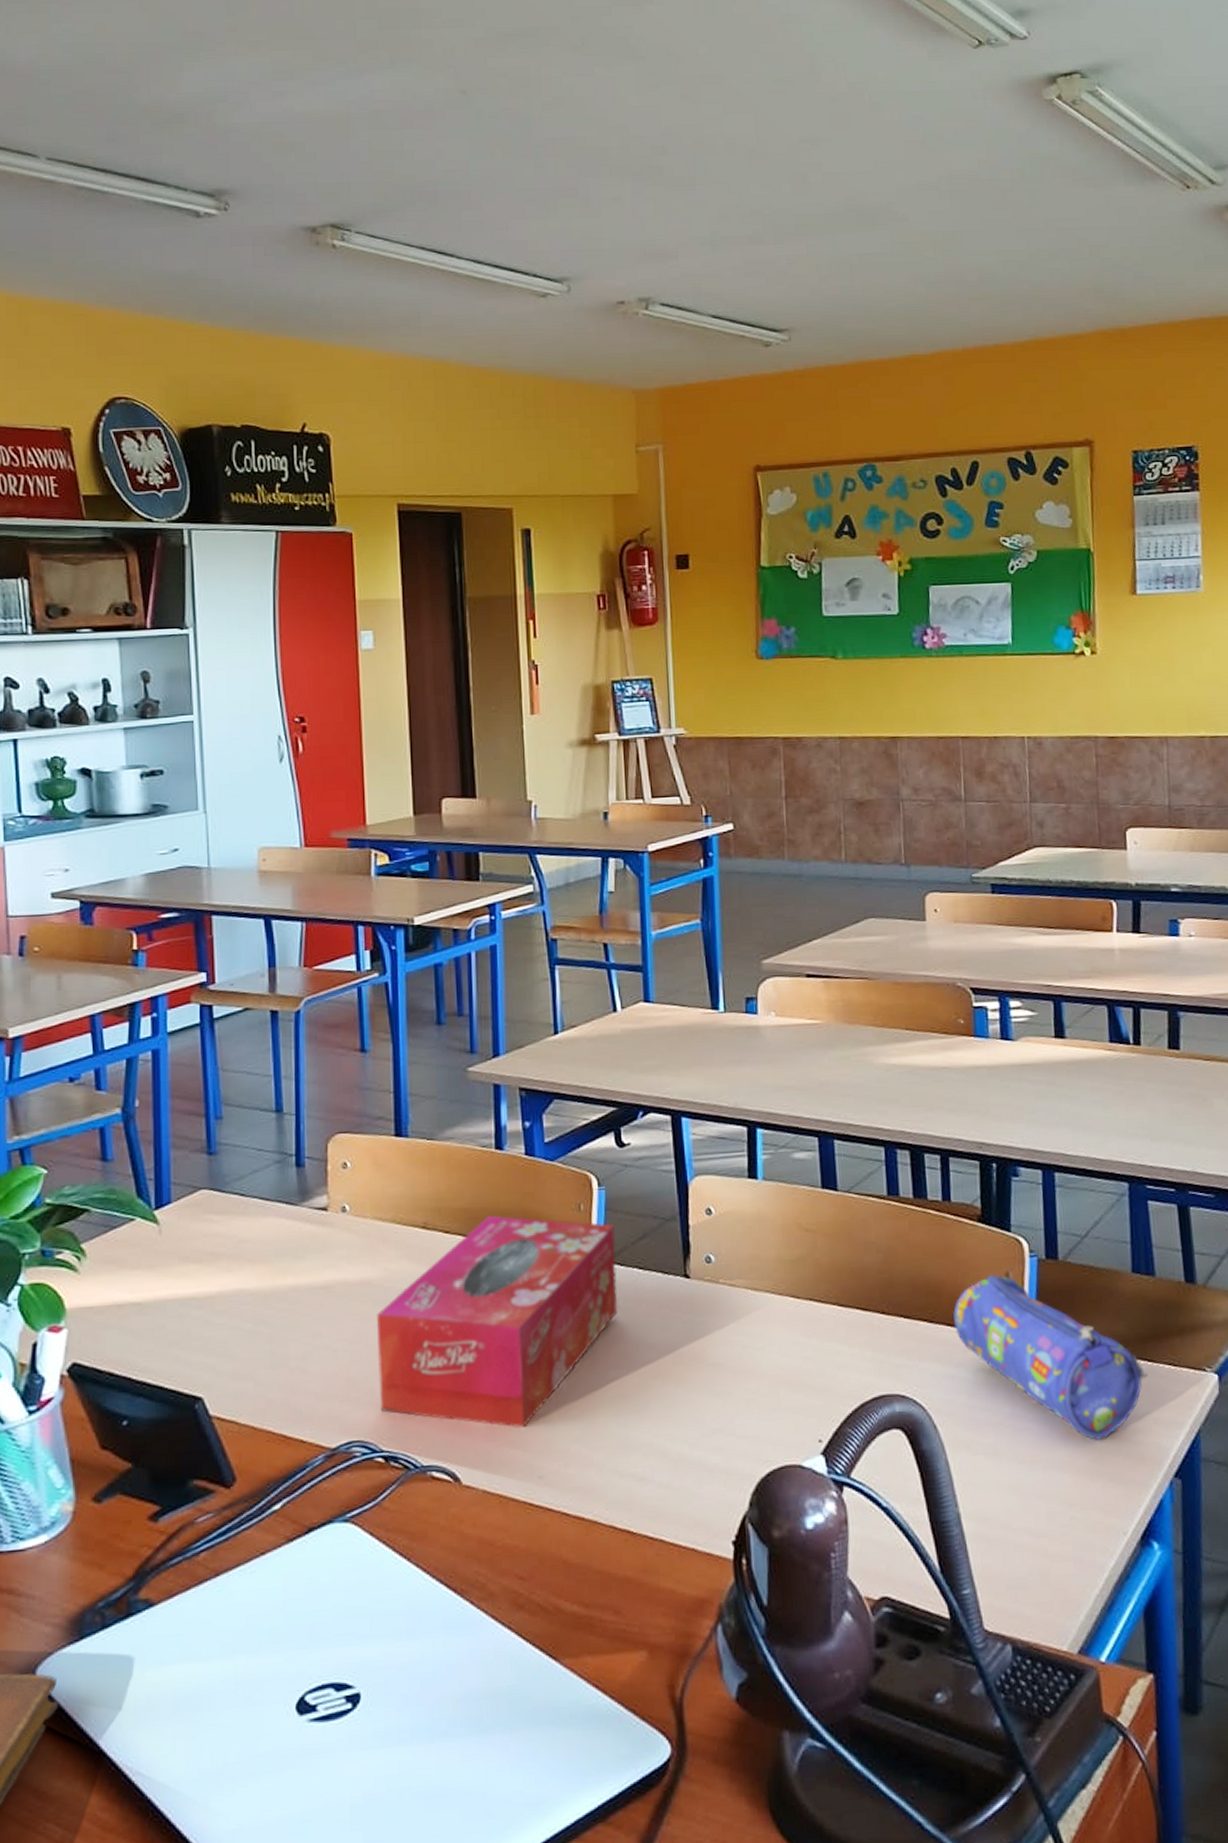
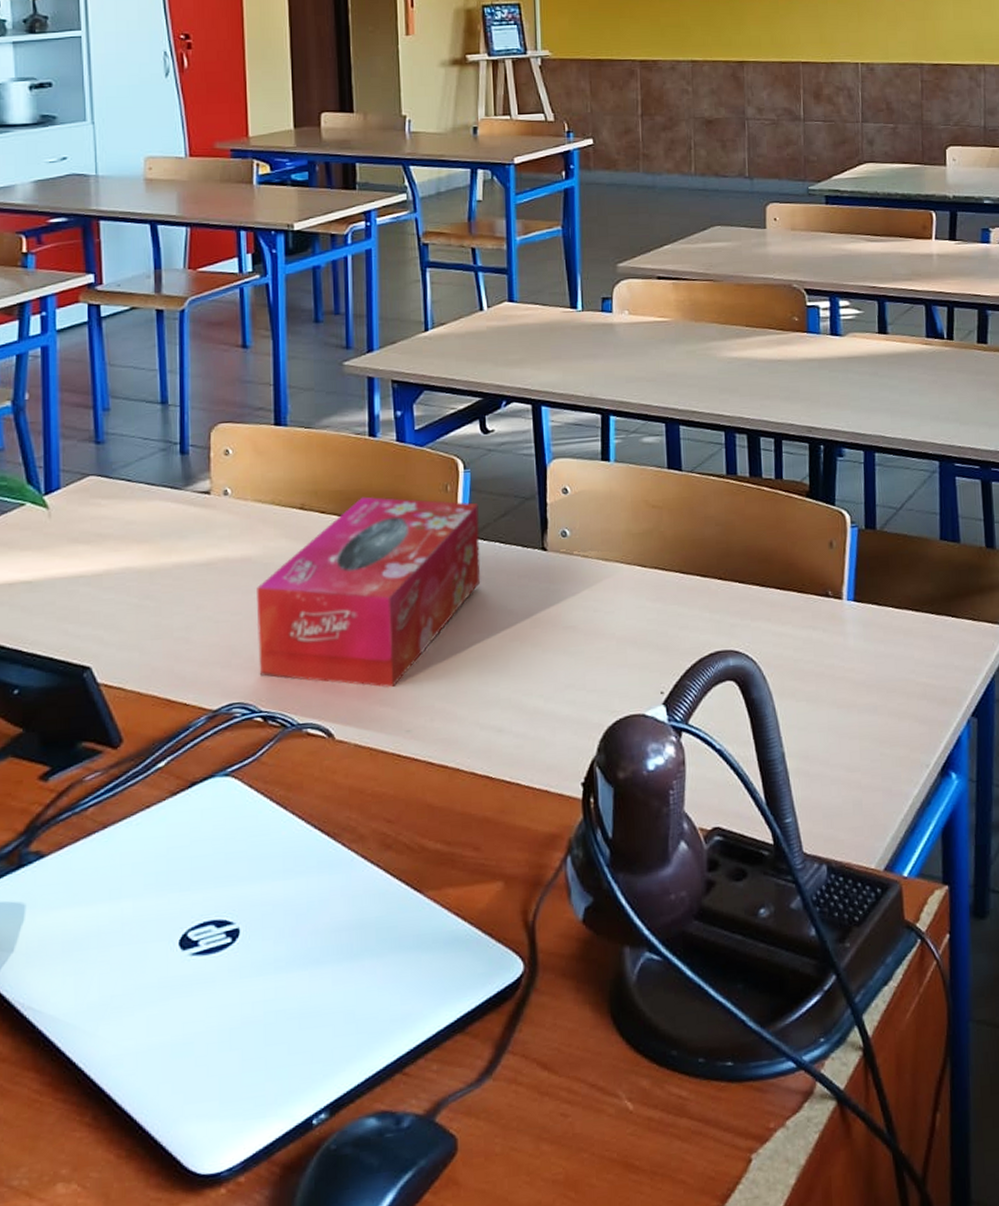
pencil case: present [953,1274,1148,1440] -> none [783,543,951,686]

